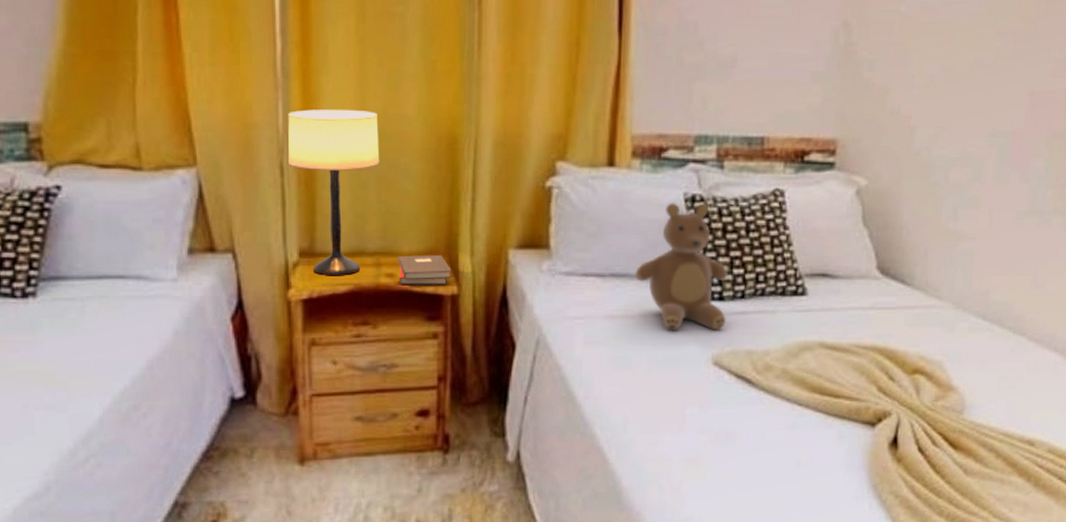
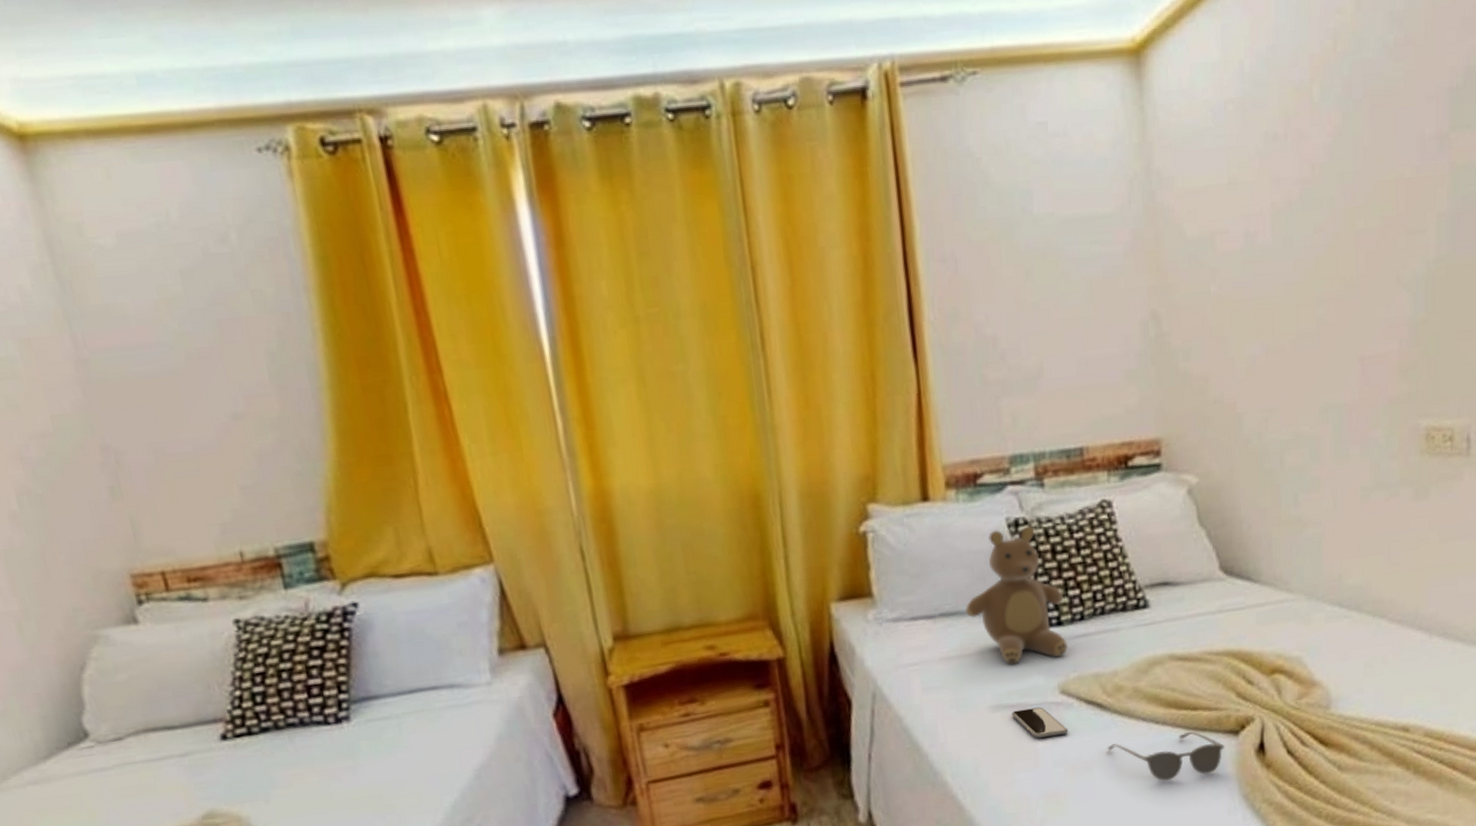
table lamp: present [287,108,380,276] -> none [580,479,684,658]
hardback book: present [397,254,452,285] -> none [715,618,775,655]
smartphone: none [665,375,717,404] -> present [1012,707,1069,738]
sunglasses: none [750,418,860,462] -> present [1107,731,1225,782]

